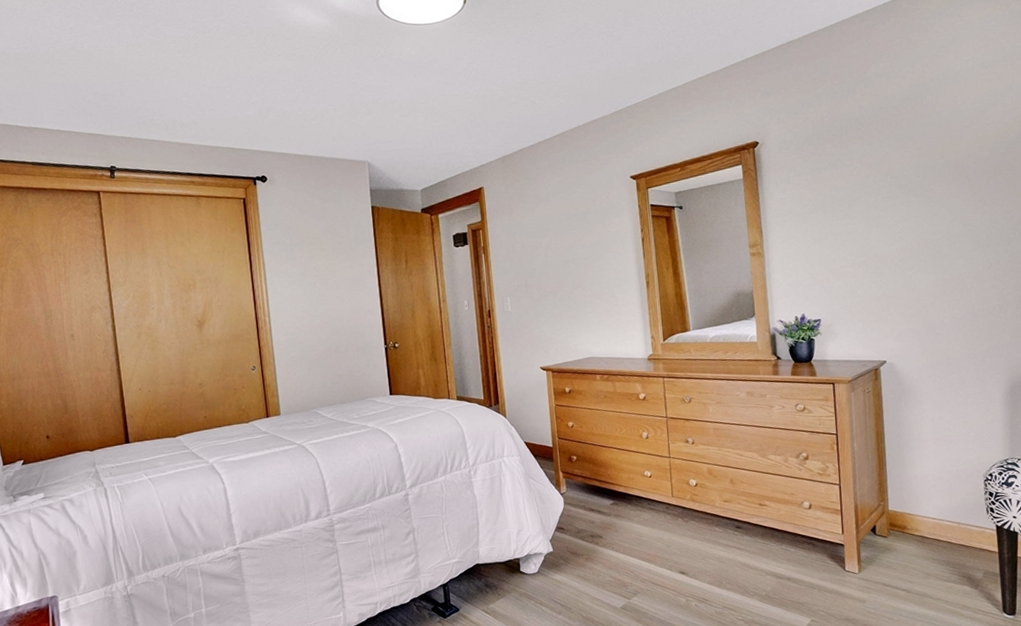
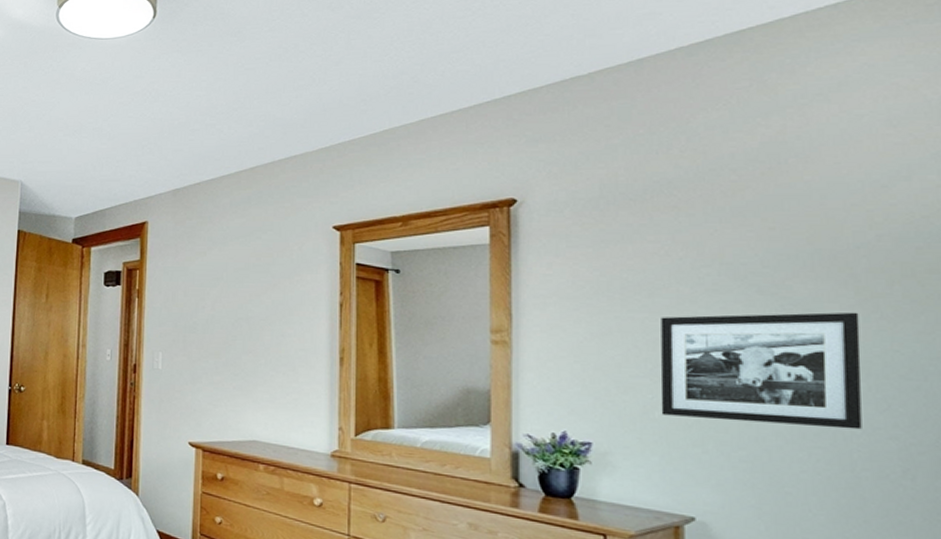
picture frame: none [857,202,977,292] -> present [660,312,862,430]

